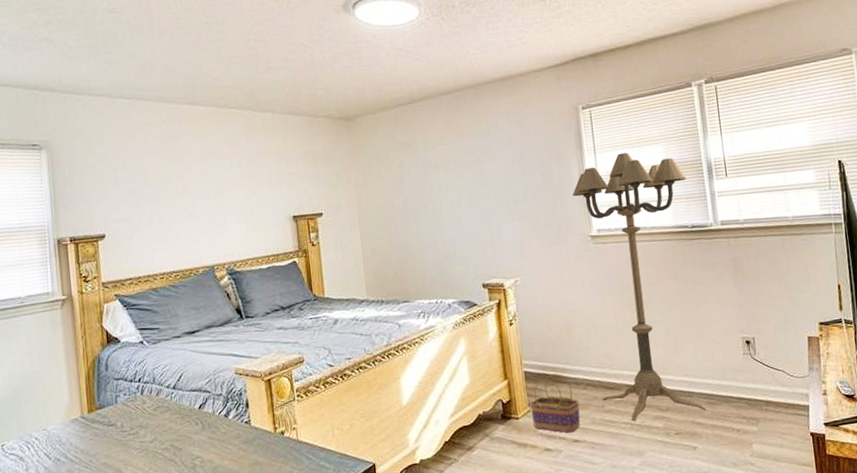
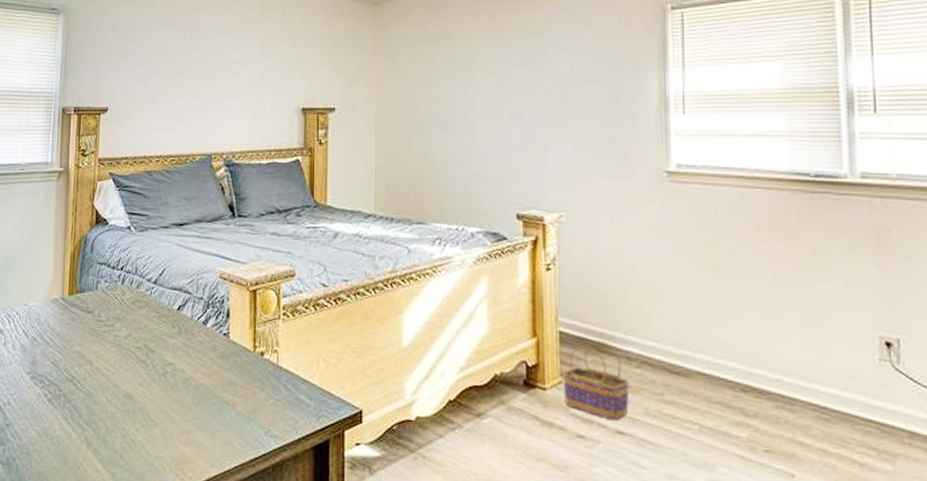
floor lamp: present [572,152,706,421] -> none [646,69,814,427]

